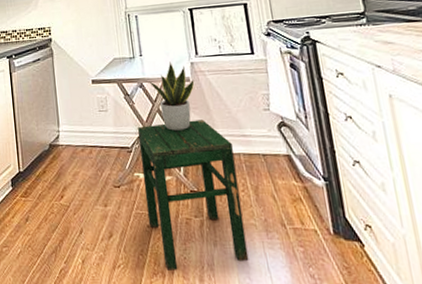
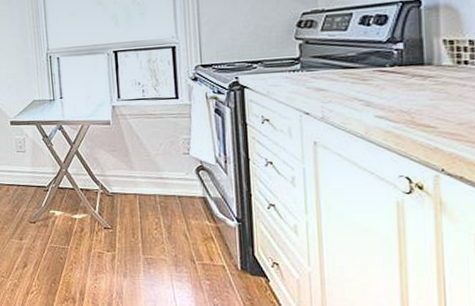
stool: present [137,119,249,271] -> none [54,162,157,297]
potted plant: present [149,61,195,132] -> none [68,104,115,173]

